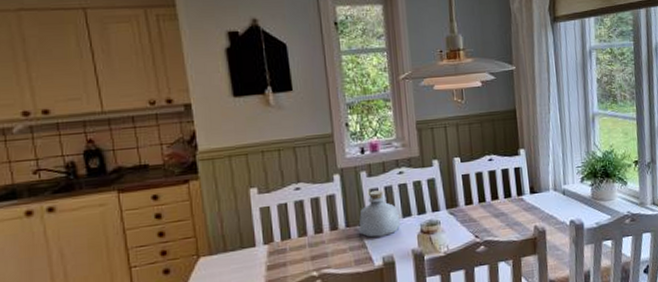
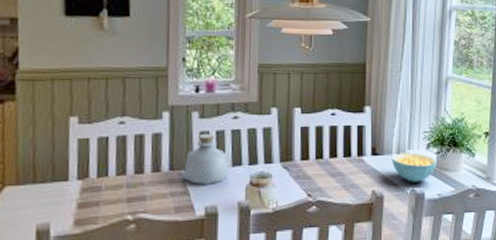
cereal bowl: none [549,187,592,215] -> present [391,153,437,182]

